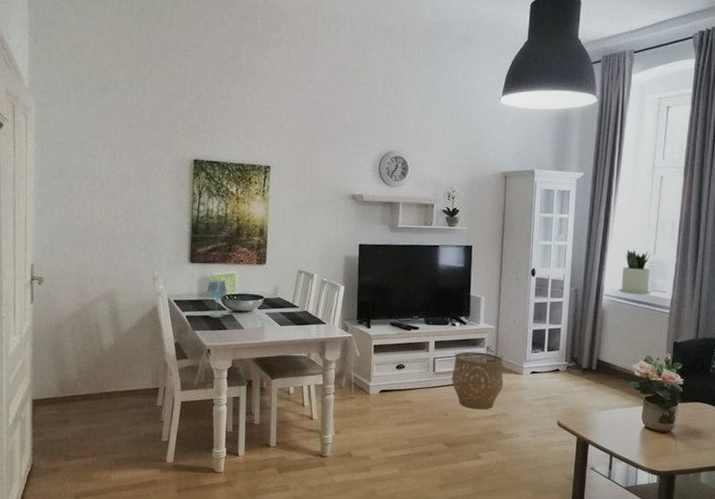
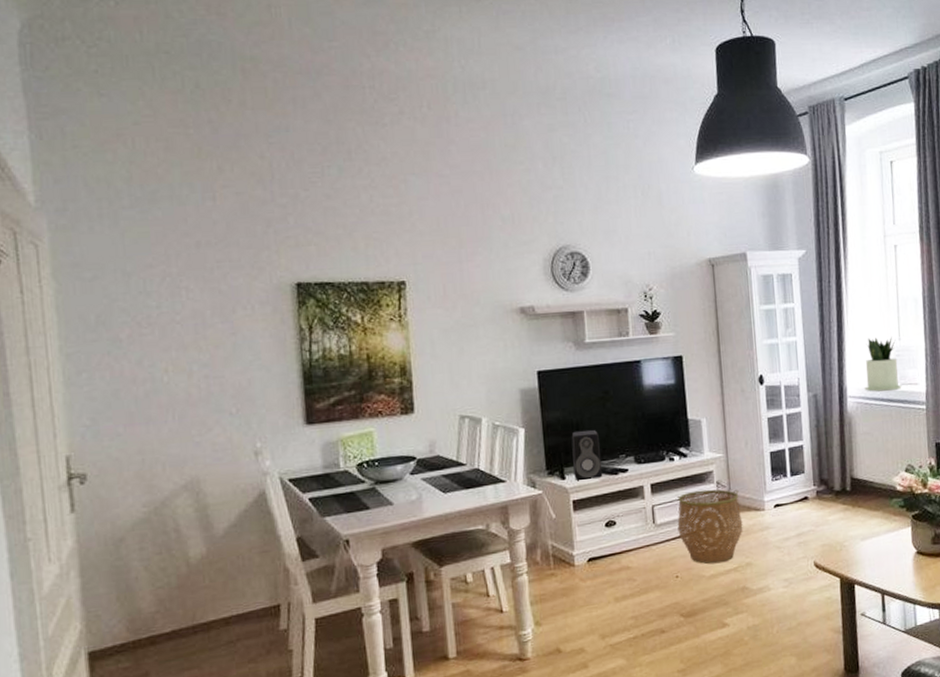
wine glass: present [206,279,227,318] -> none [334,442,364,496]
speaker: none [376,293,400,331] -> present [571,429,603,480]

